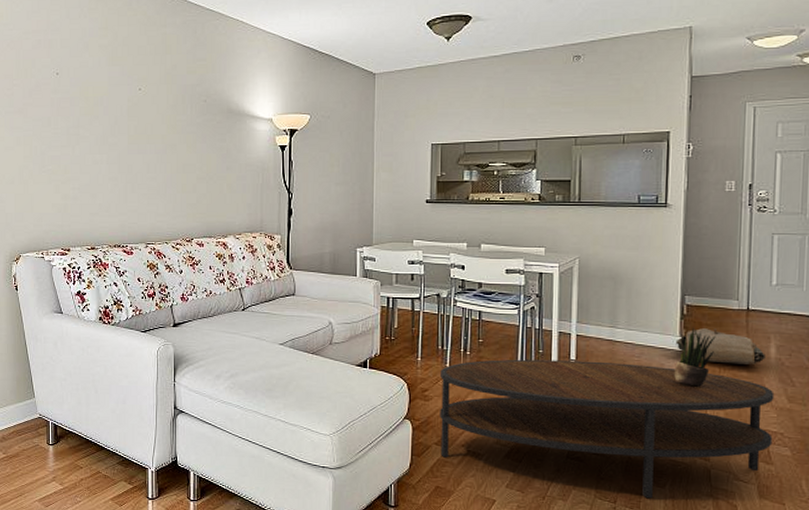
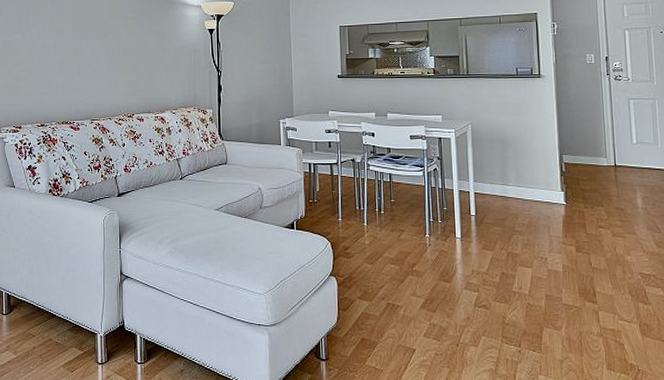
coffee table: present [440,359,775,499] -> none [359,216,648,341]
potted plant: present [674,327,716,387] -> none [559,182,591,236]
bag: present [675,328,765,365] -> none [558,183,634,214]

